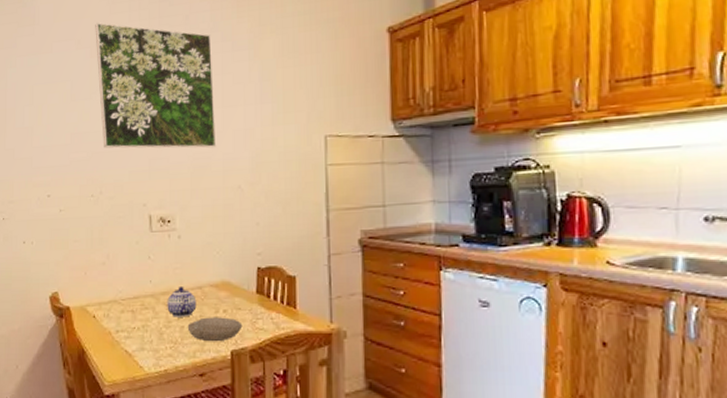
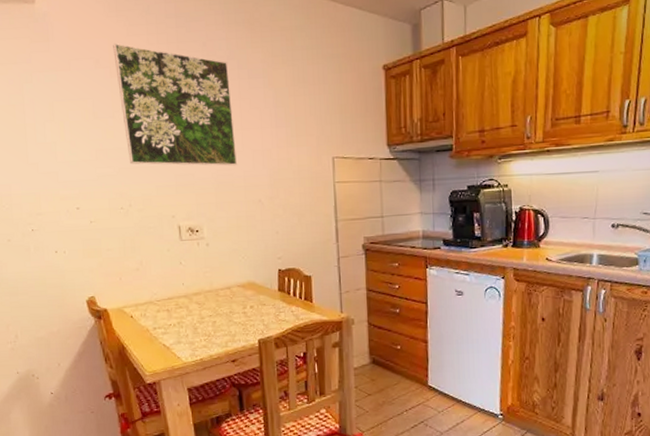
teapot: present [167,287,197,317] -> none [199,288,226,314]
bowl: present [187,317,243,342] -> none [219,312,268,333]

